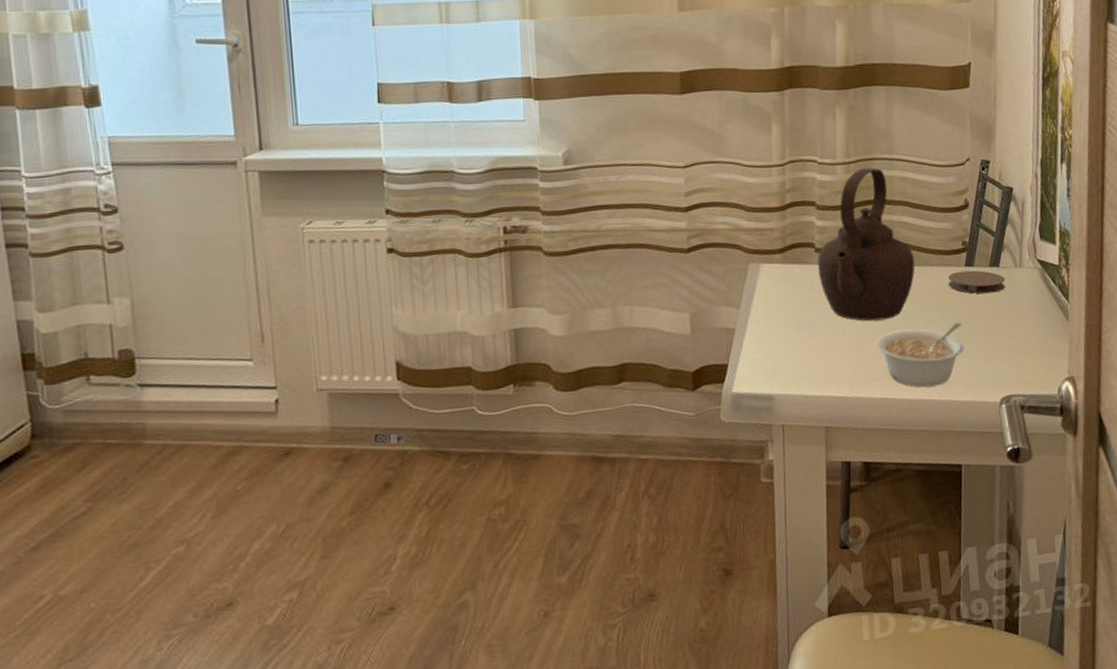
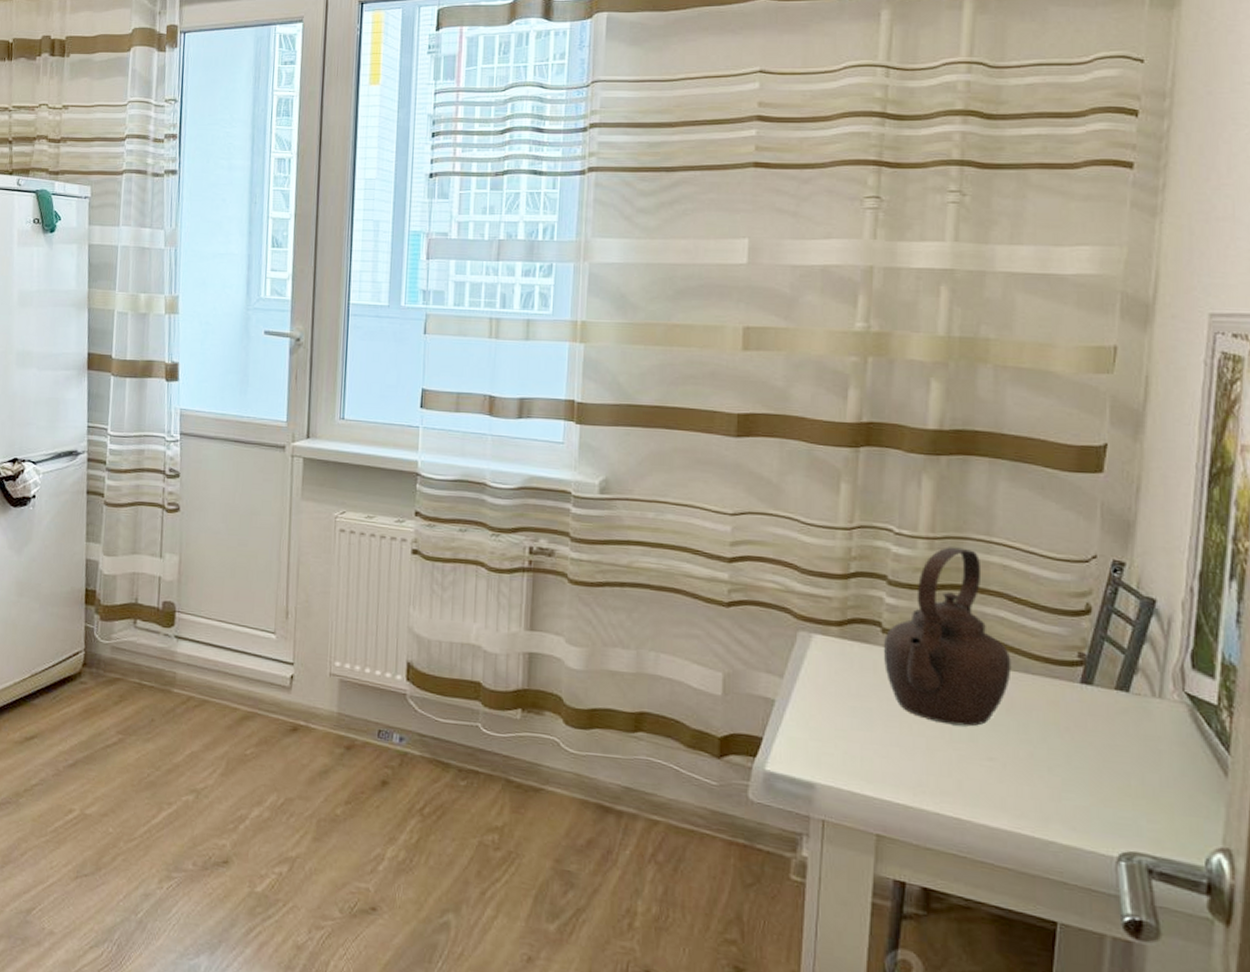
legume: present [877,323,964,388] -> none [952,741,1072,819]
coaster: present [948,270,1006,294] -> none [1054,687,1138,723]

